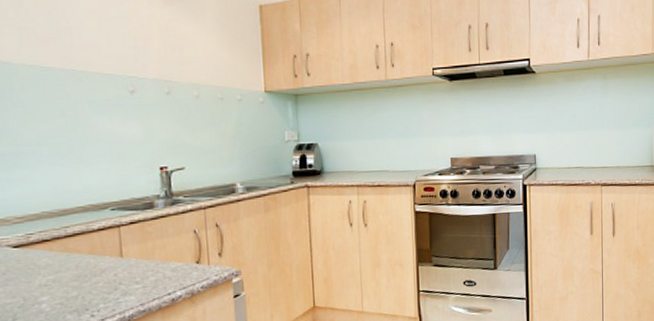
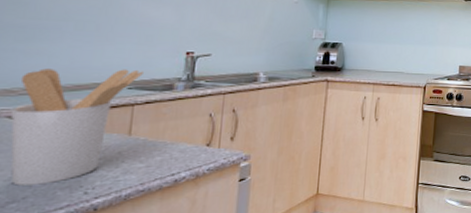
utensil holder: none [11,189,122,311] -> present [10,68,143,186]

